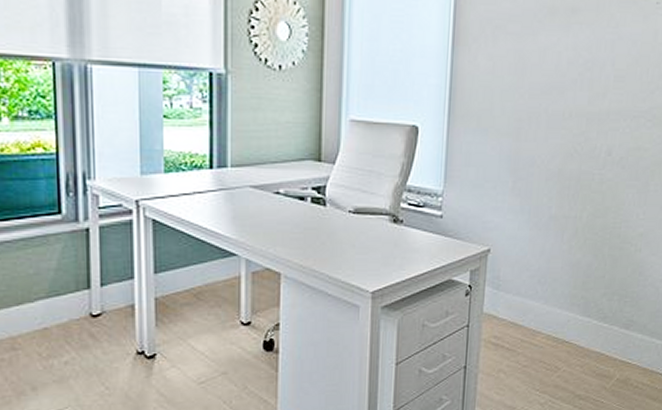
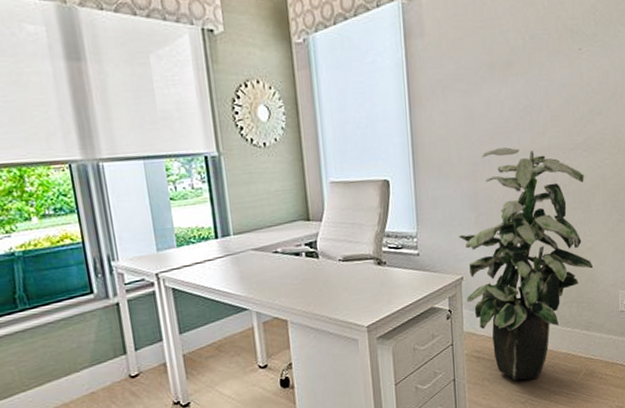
indoor plant: none [490,105,645,378] -> present [459,147,594,381]

